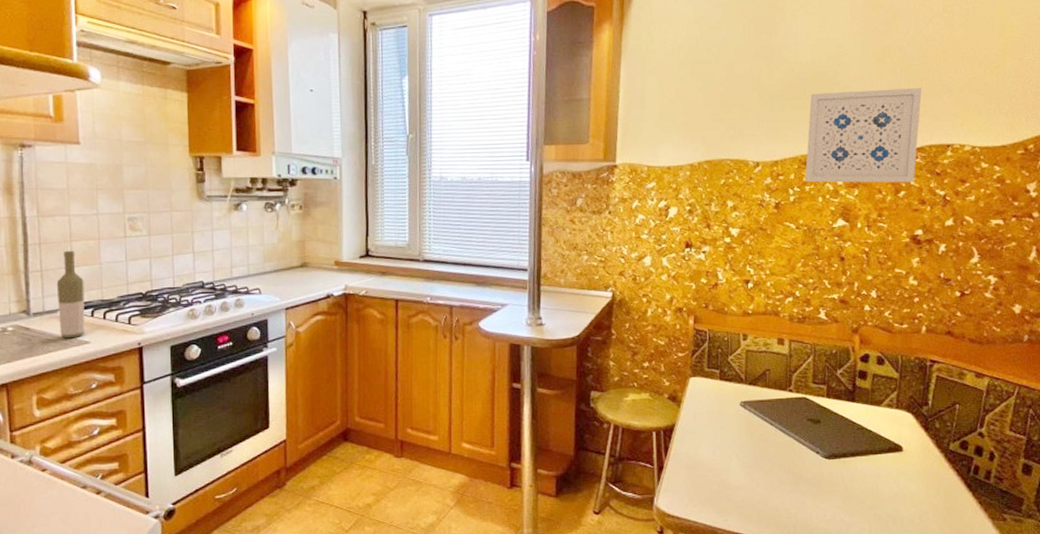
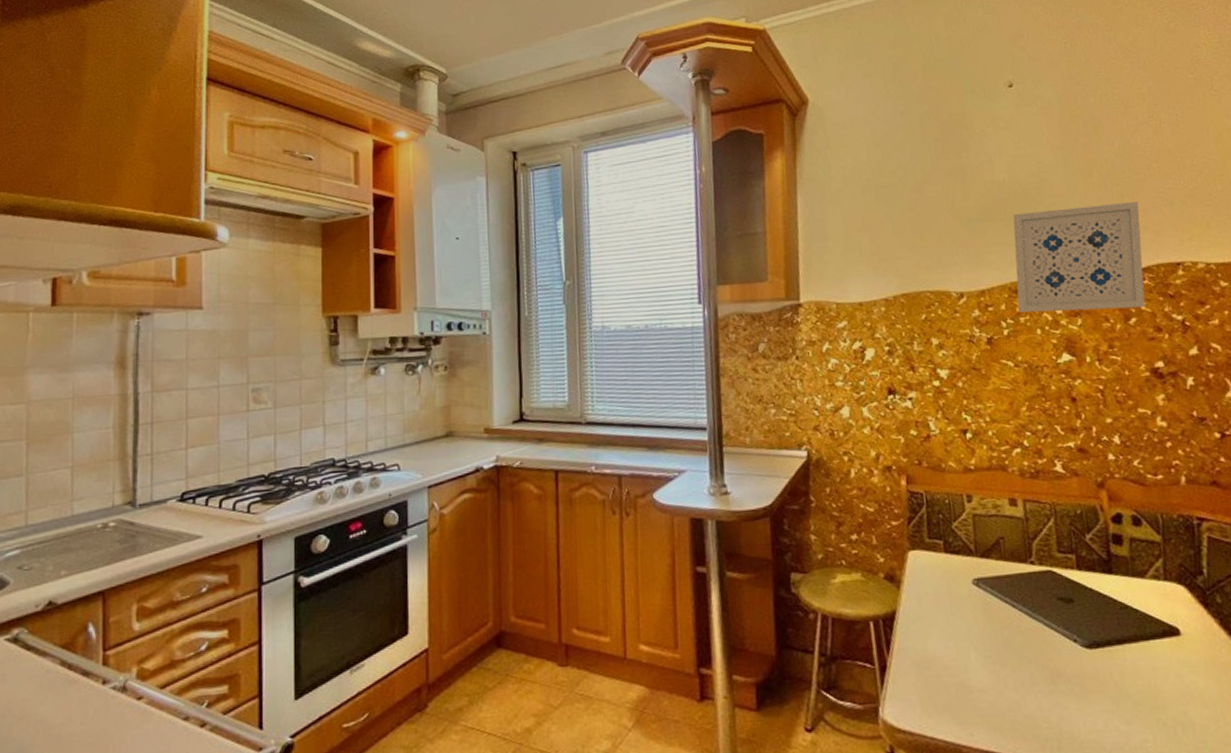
bottle: present [56,250,85,339] -> none [167,429,199,534]

